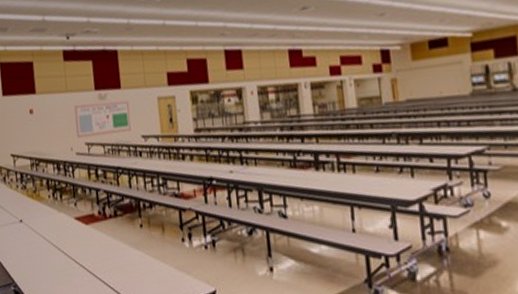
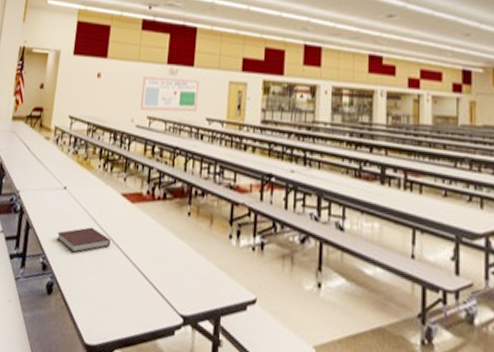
notebook: none [22,252,73,277] -> present [56,227,111,253]

